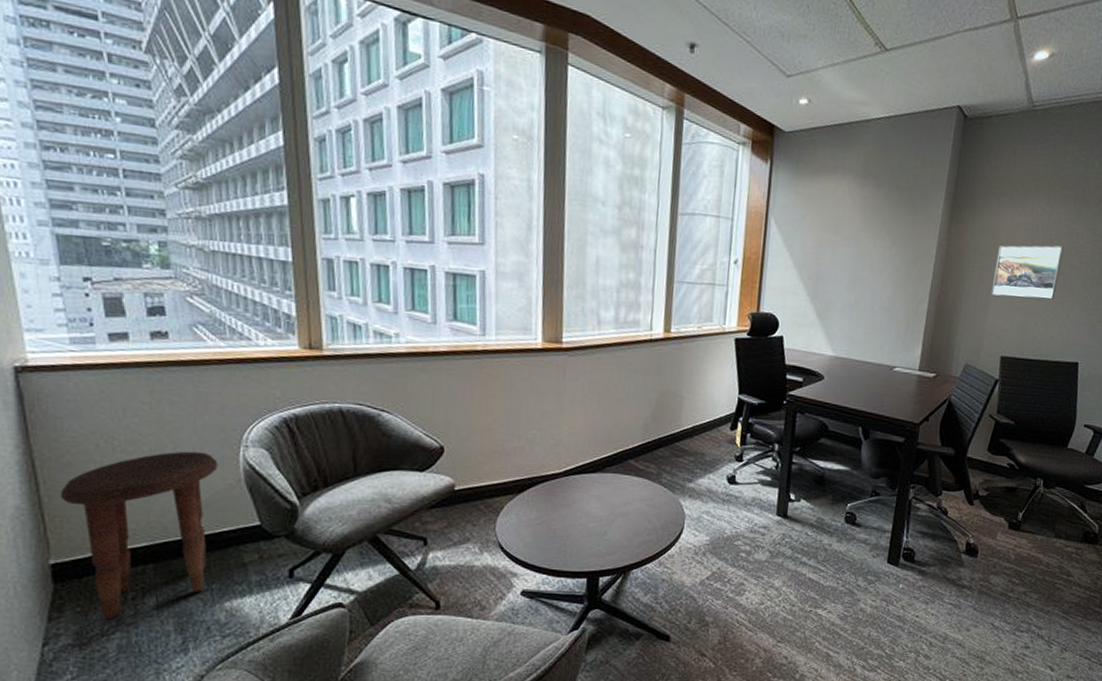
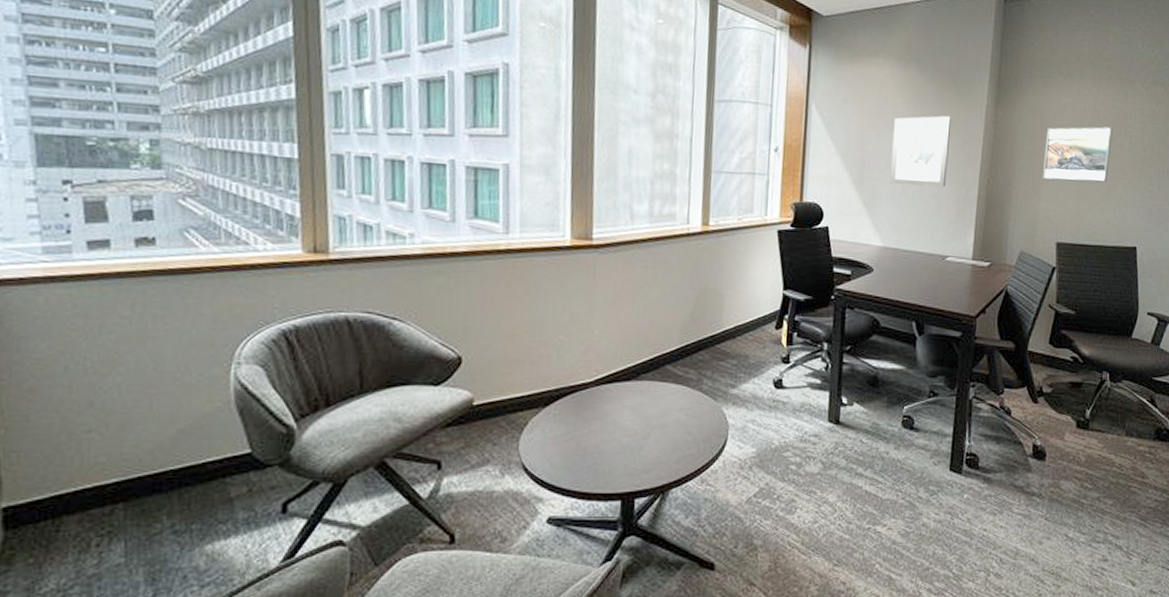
side table: present [60,451,218,620] -> none [19,371,206,572]
wall art: none [843,232,905,301] -> present [889,115,951,187]

